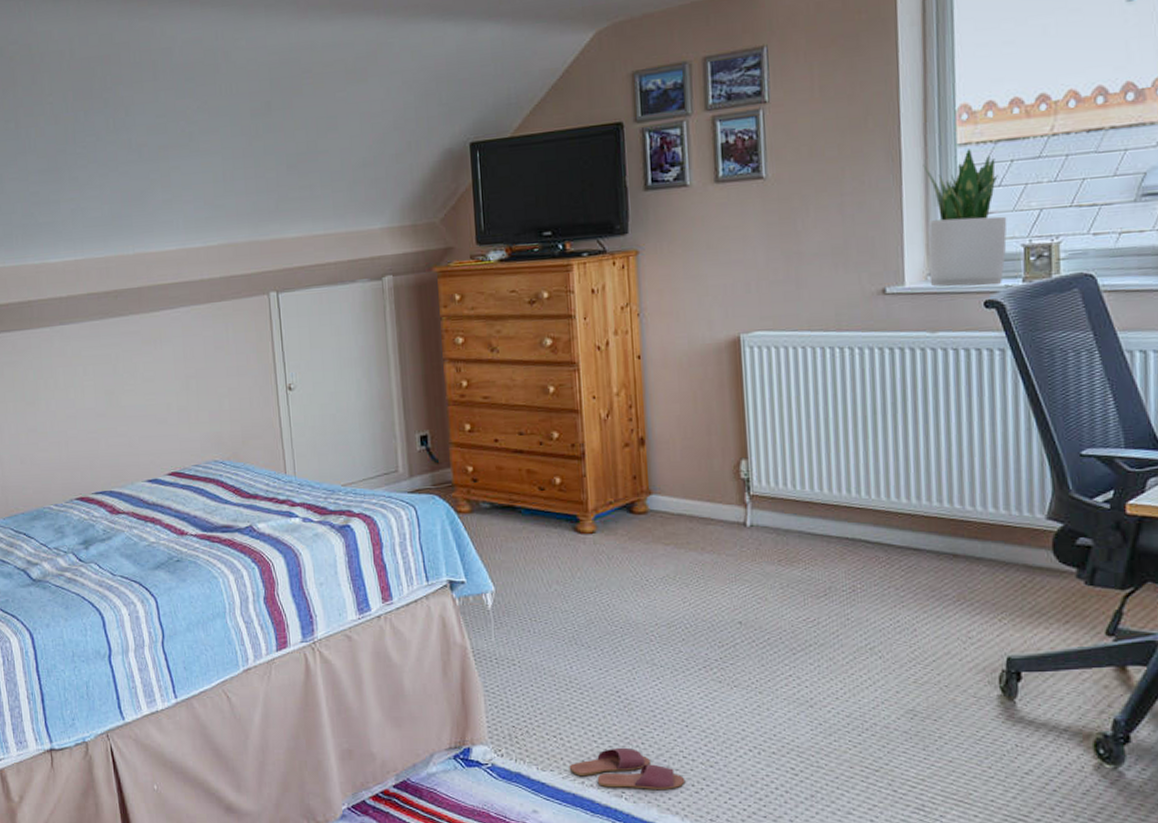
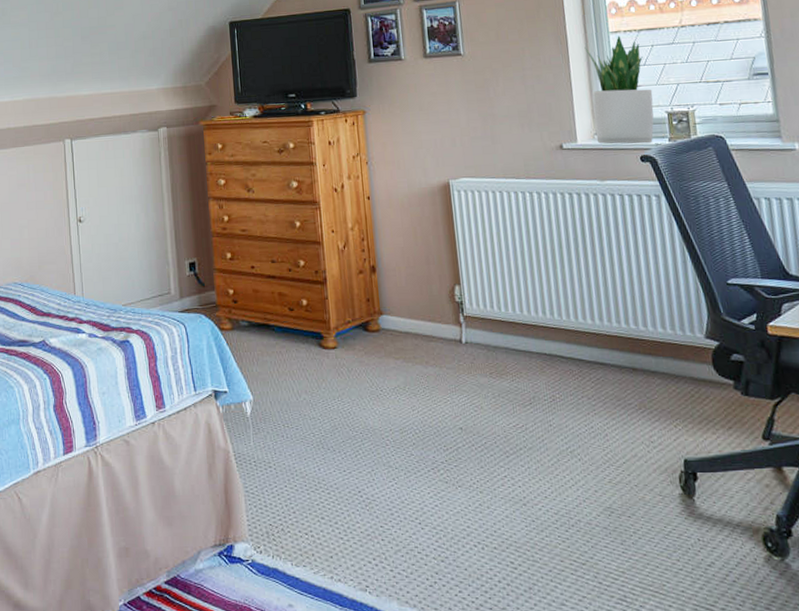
slippers: present [569,747,686,789] -> none [319,543,421,583]

